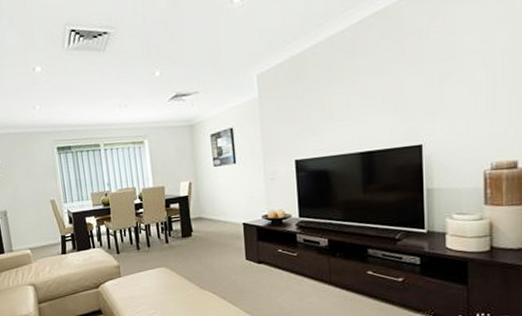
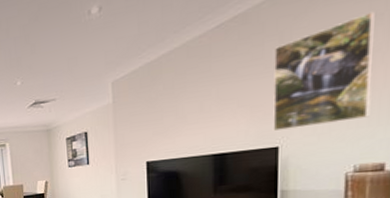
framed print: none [414,13,502,128] -> present [273,11,376,131]

